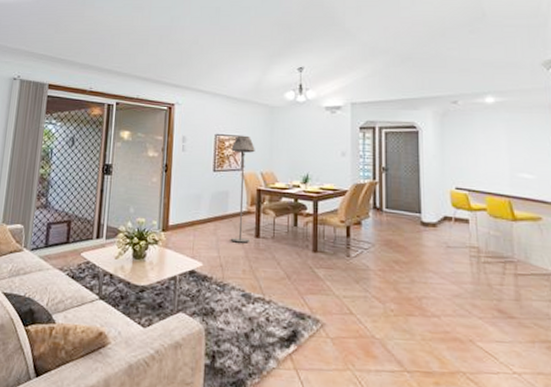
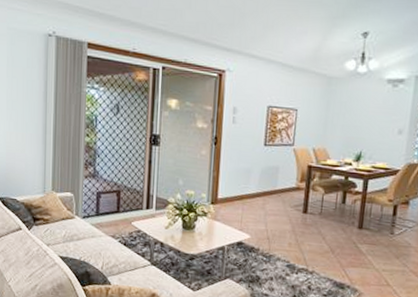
floor lamp: present [231,135,255,243] -> none [279,108,309,218]

